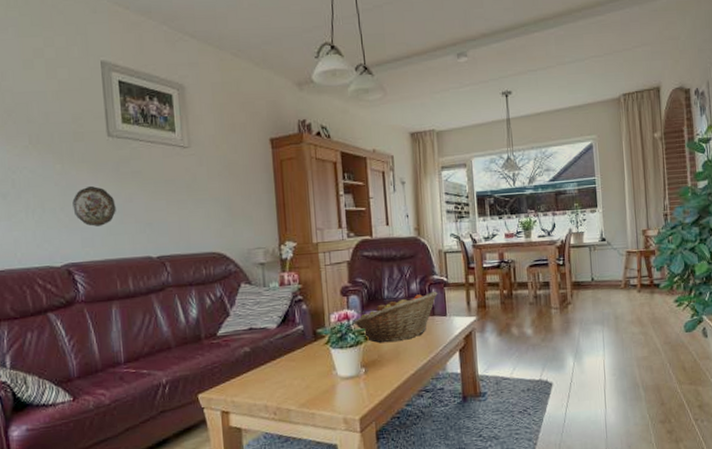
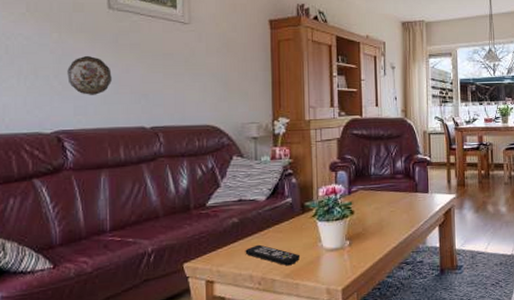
remote control: none [258,373,315,396] -> present [245,244,301,266]
fruit basket: present [355,291,438,344] -> none [342,169,421,217]

